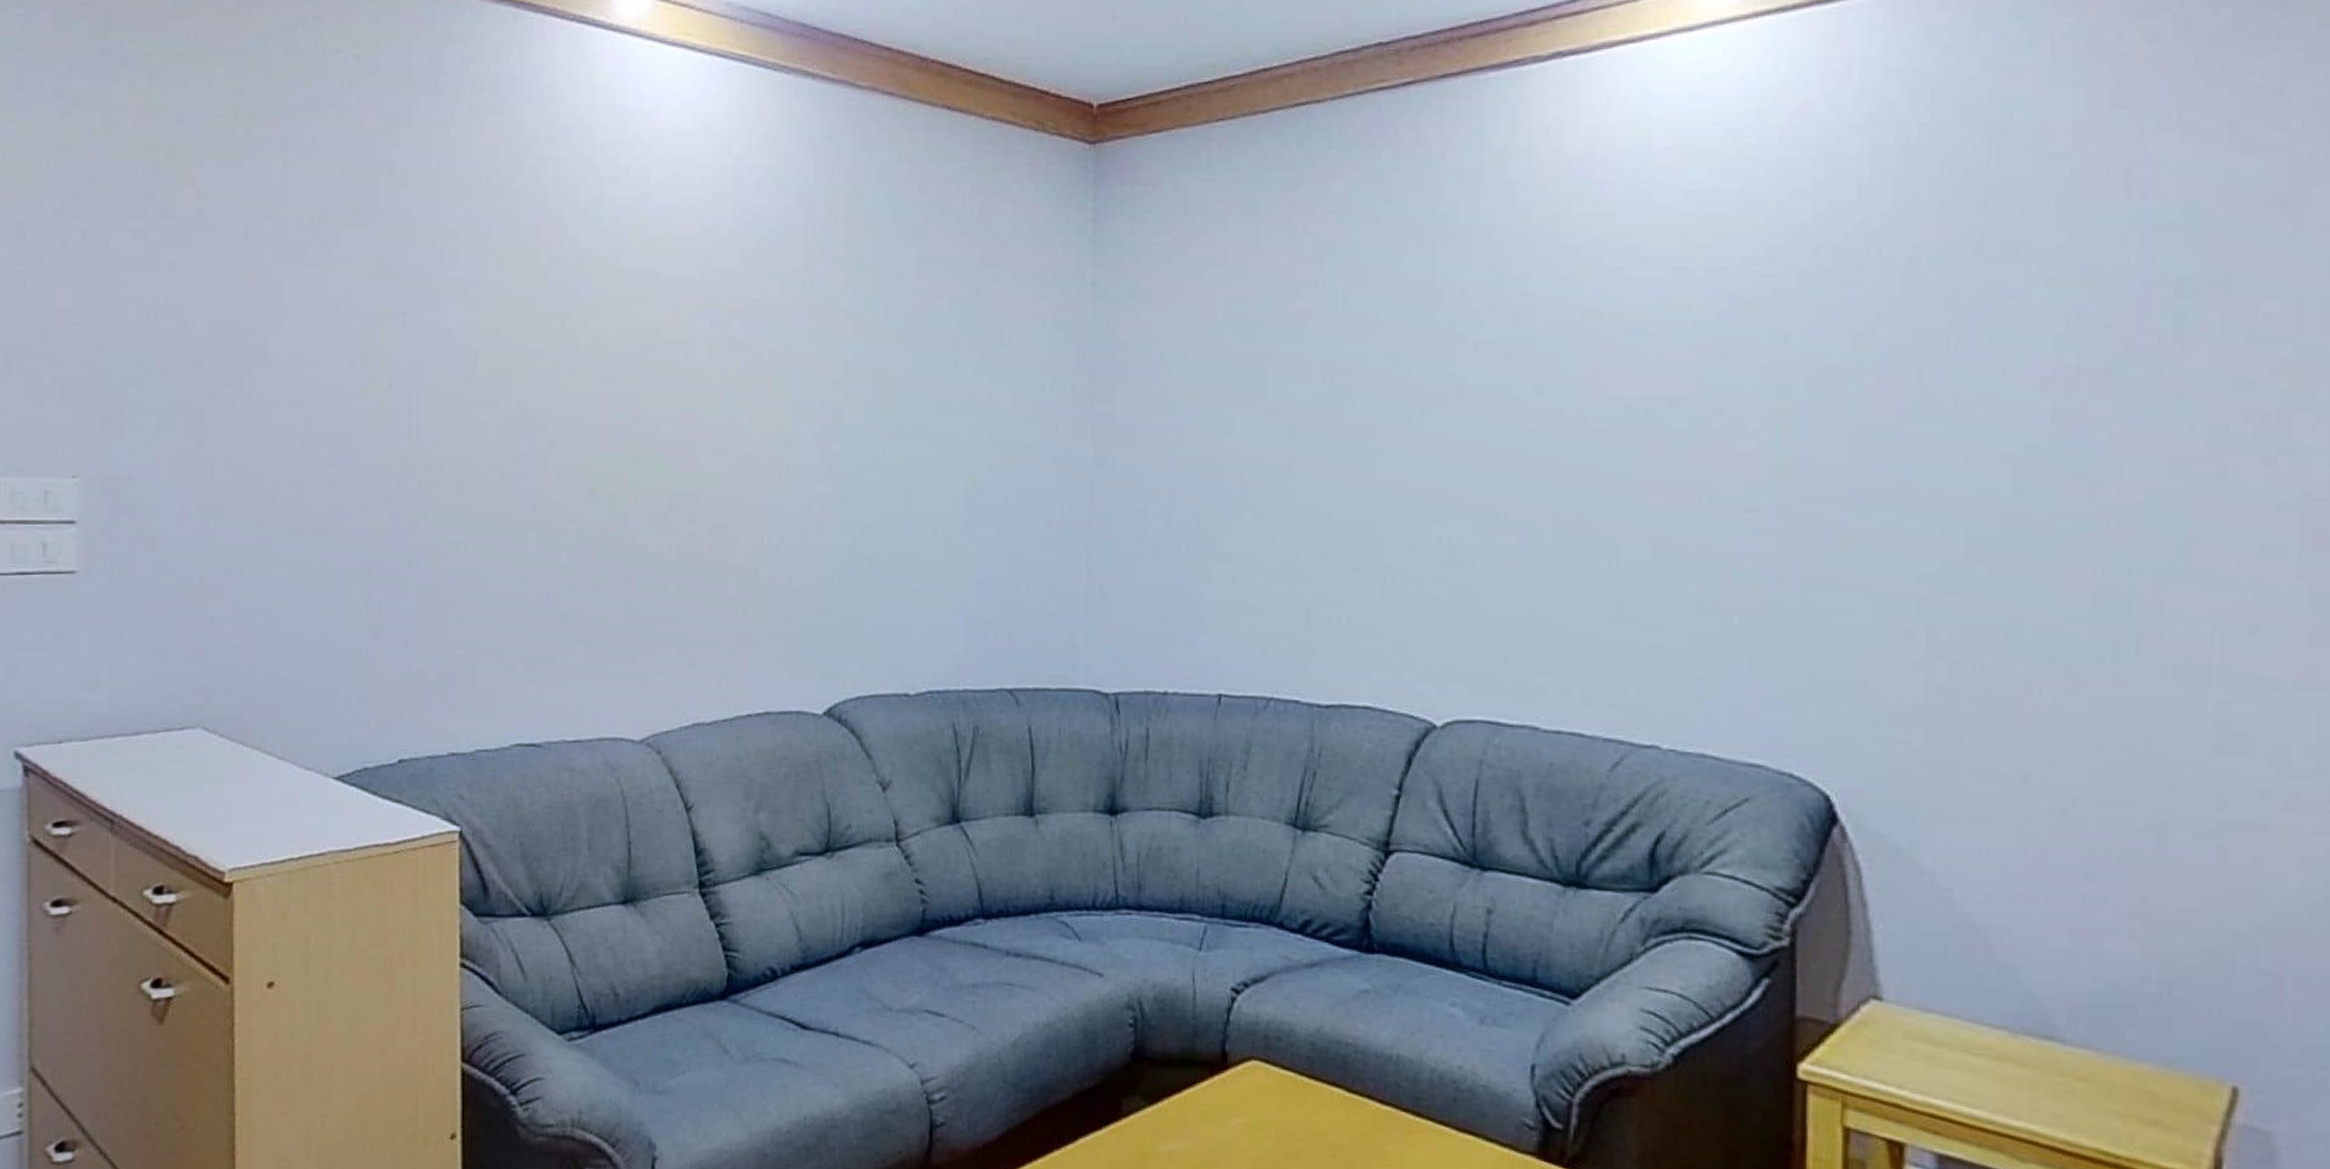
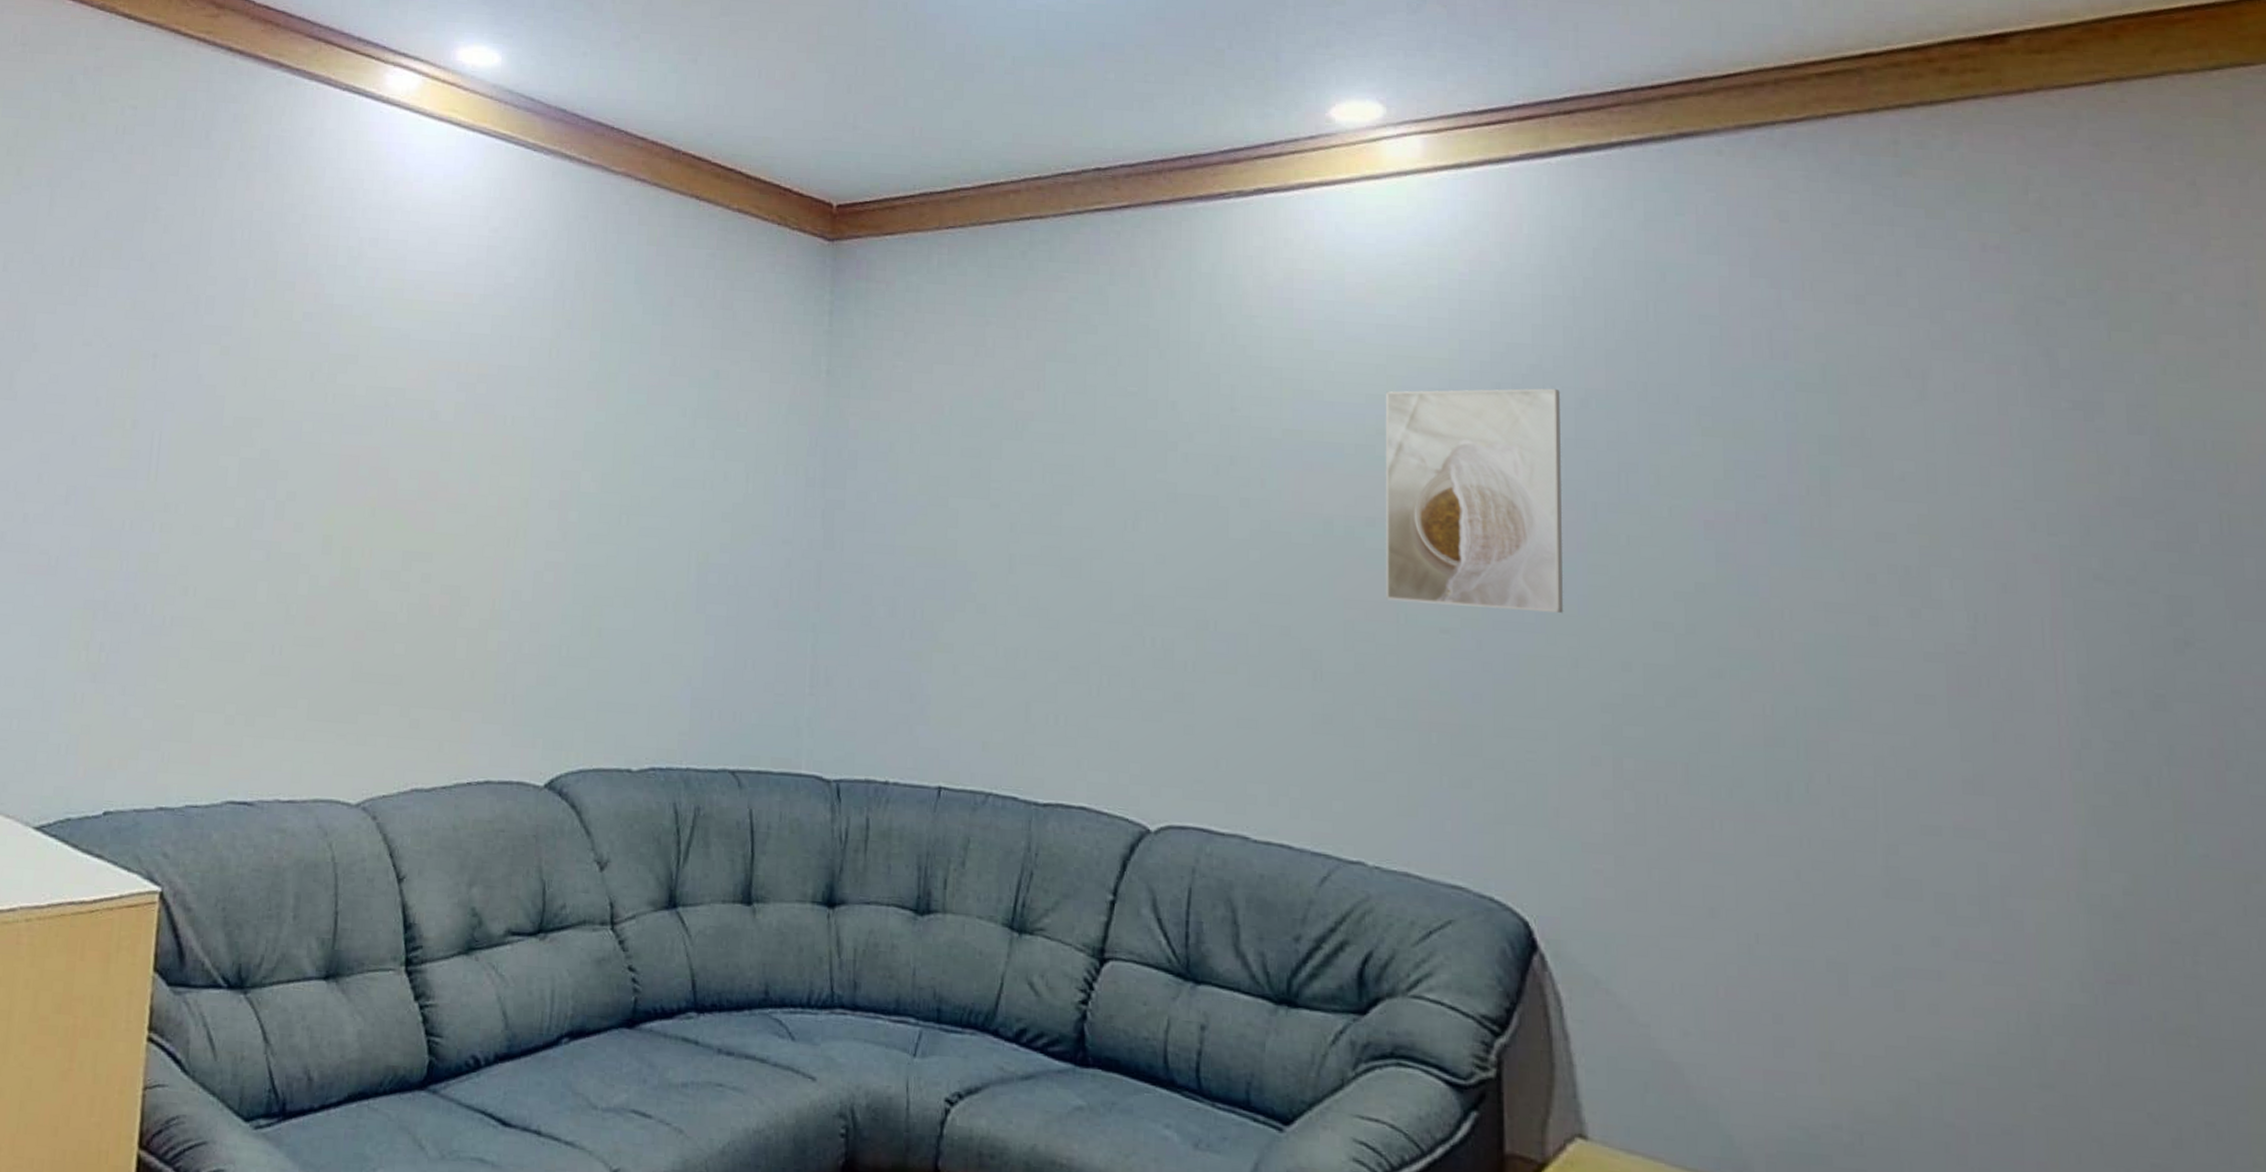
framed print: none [1688,247,1887,484] -> present [1386,388,1563,613]

